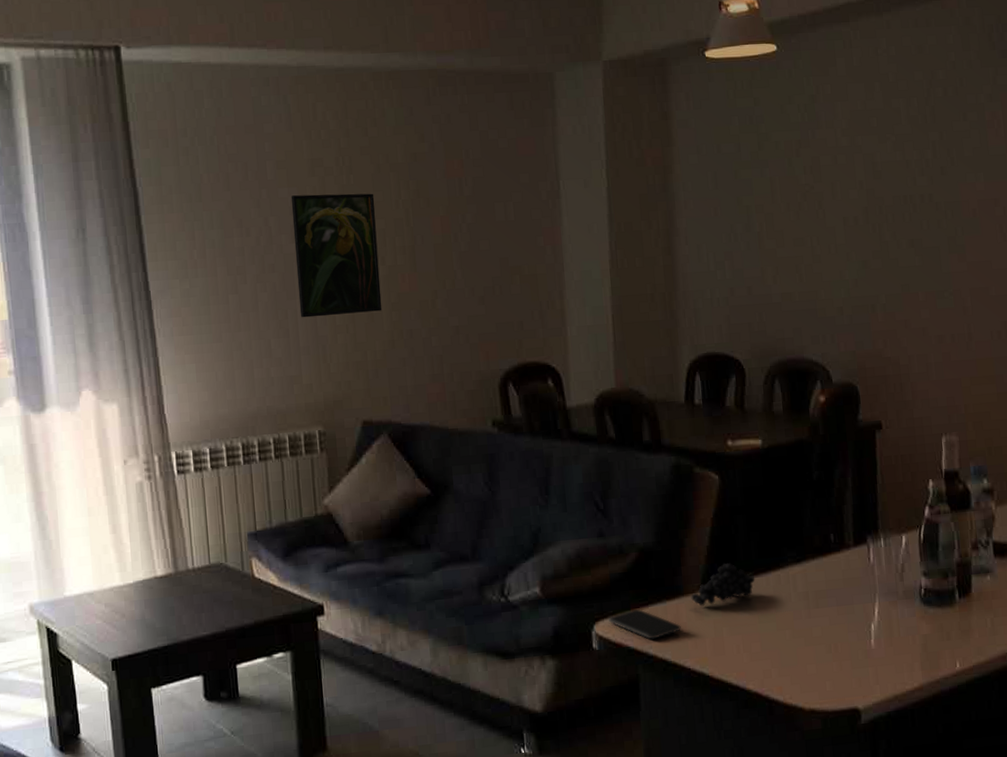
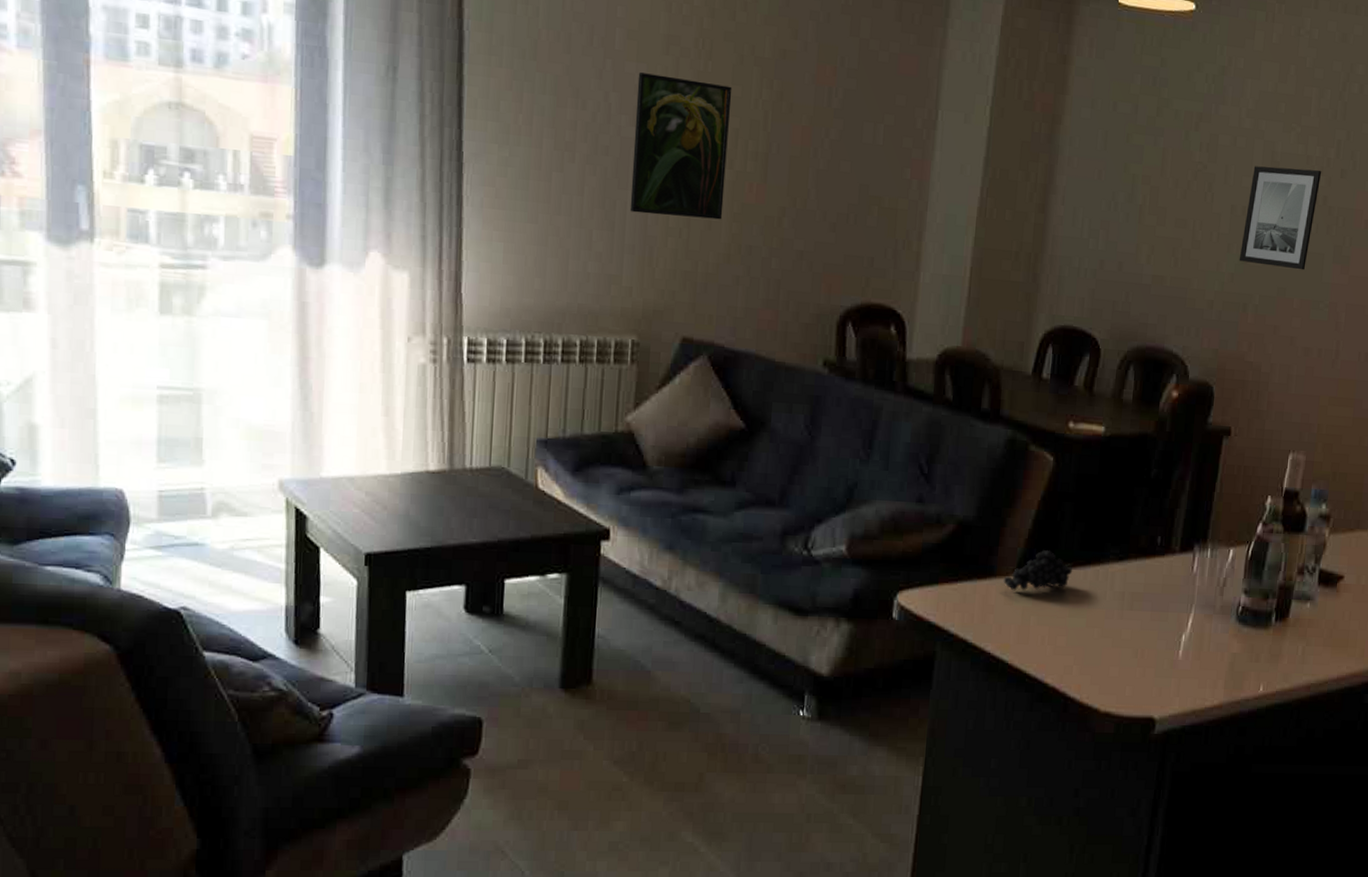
smartphone: present [609,609,681,640] -> none [914,584,988,618]
wall art: none [857,171,924,267] -> present [1239,166,1322,270]

